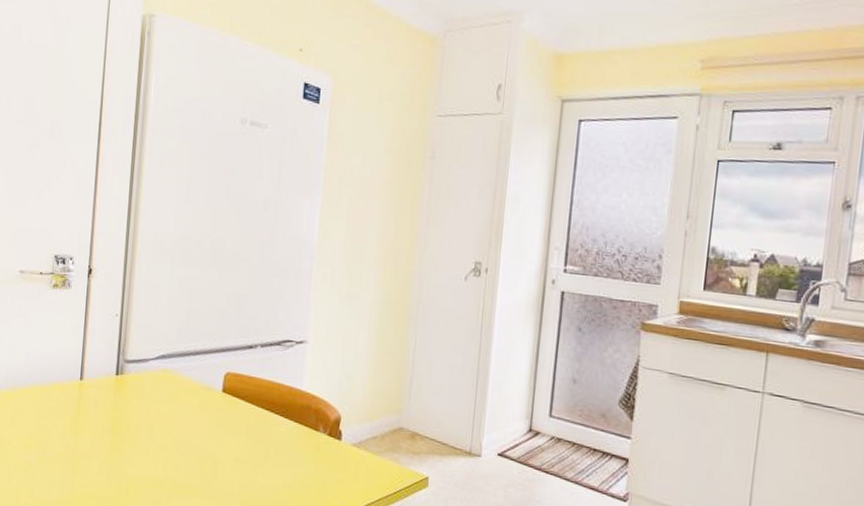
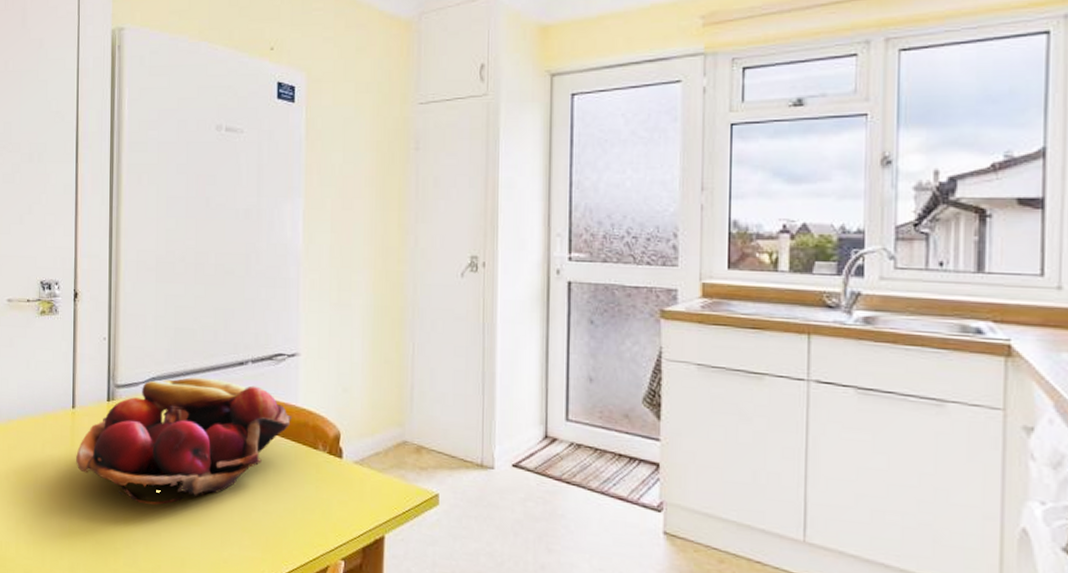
fruit basket: none [81,357,297,476] -> present [76,377,292,505]

